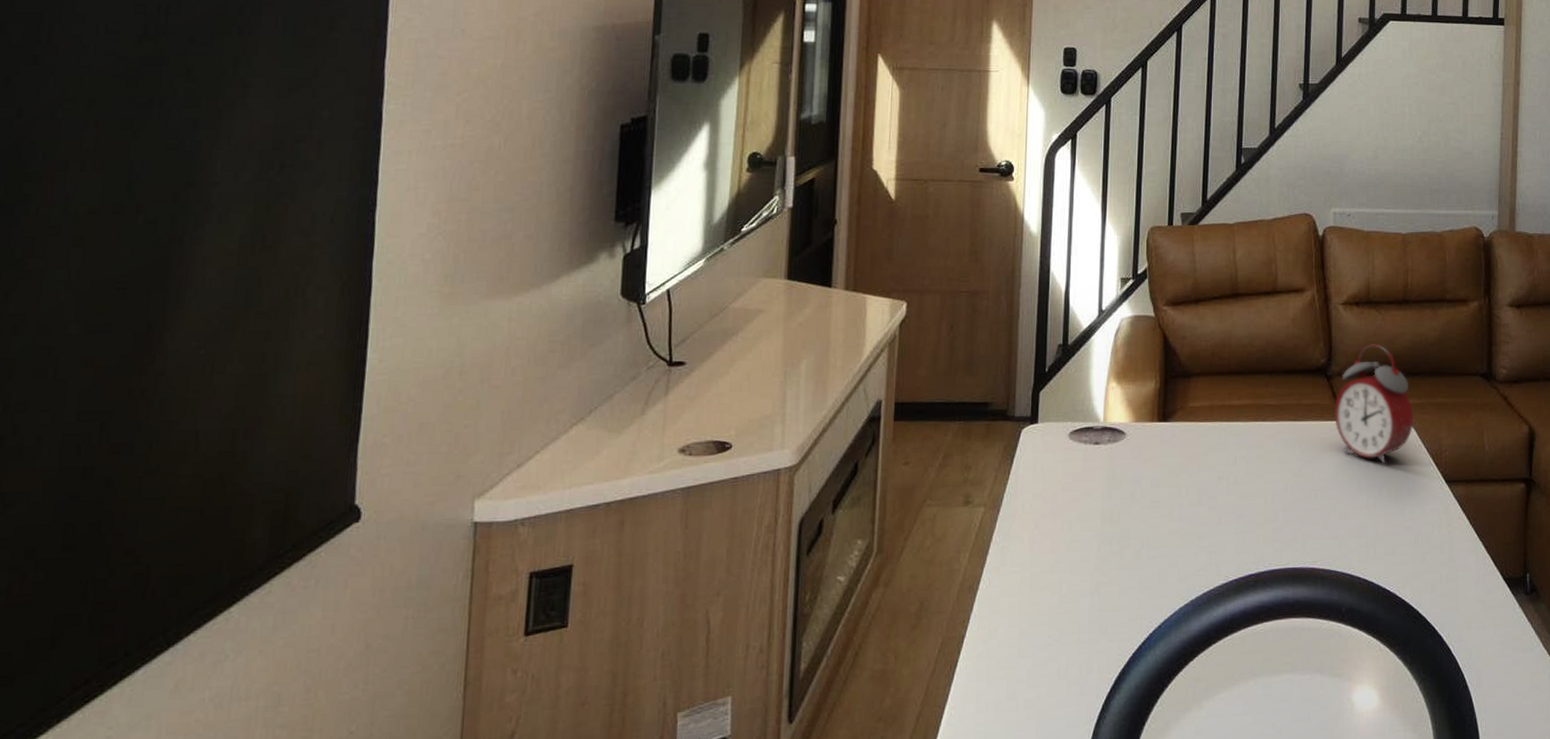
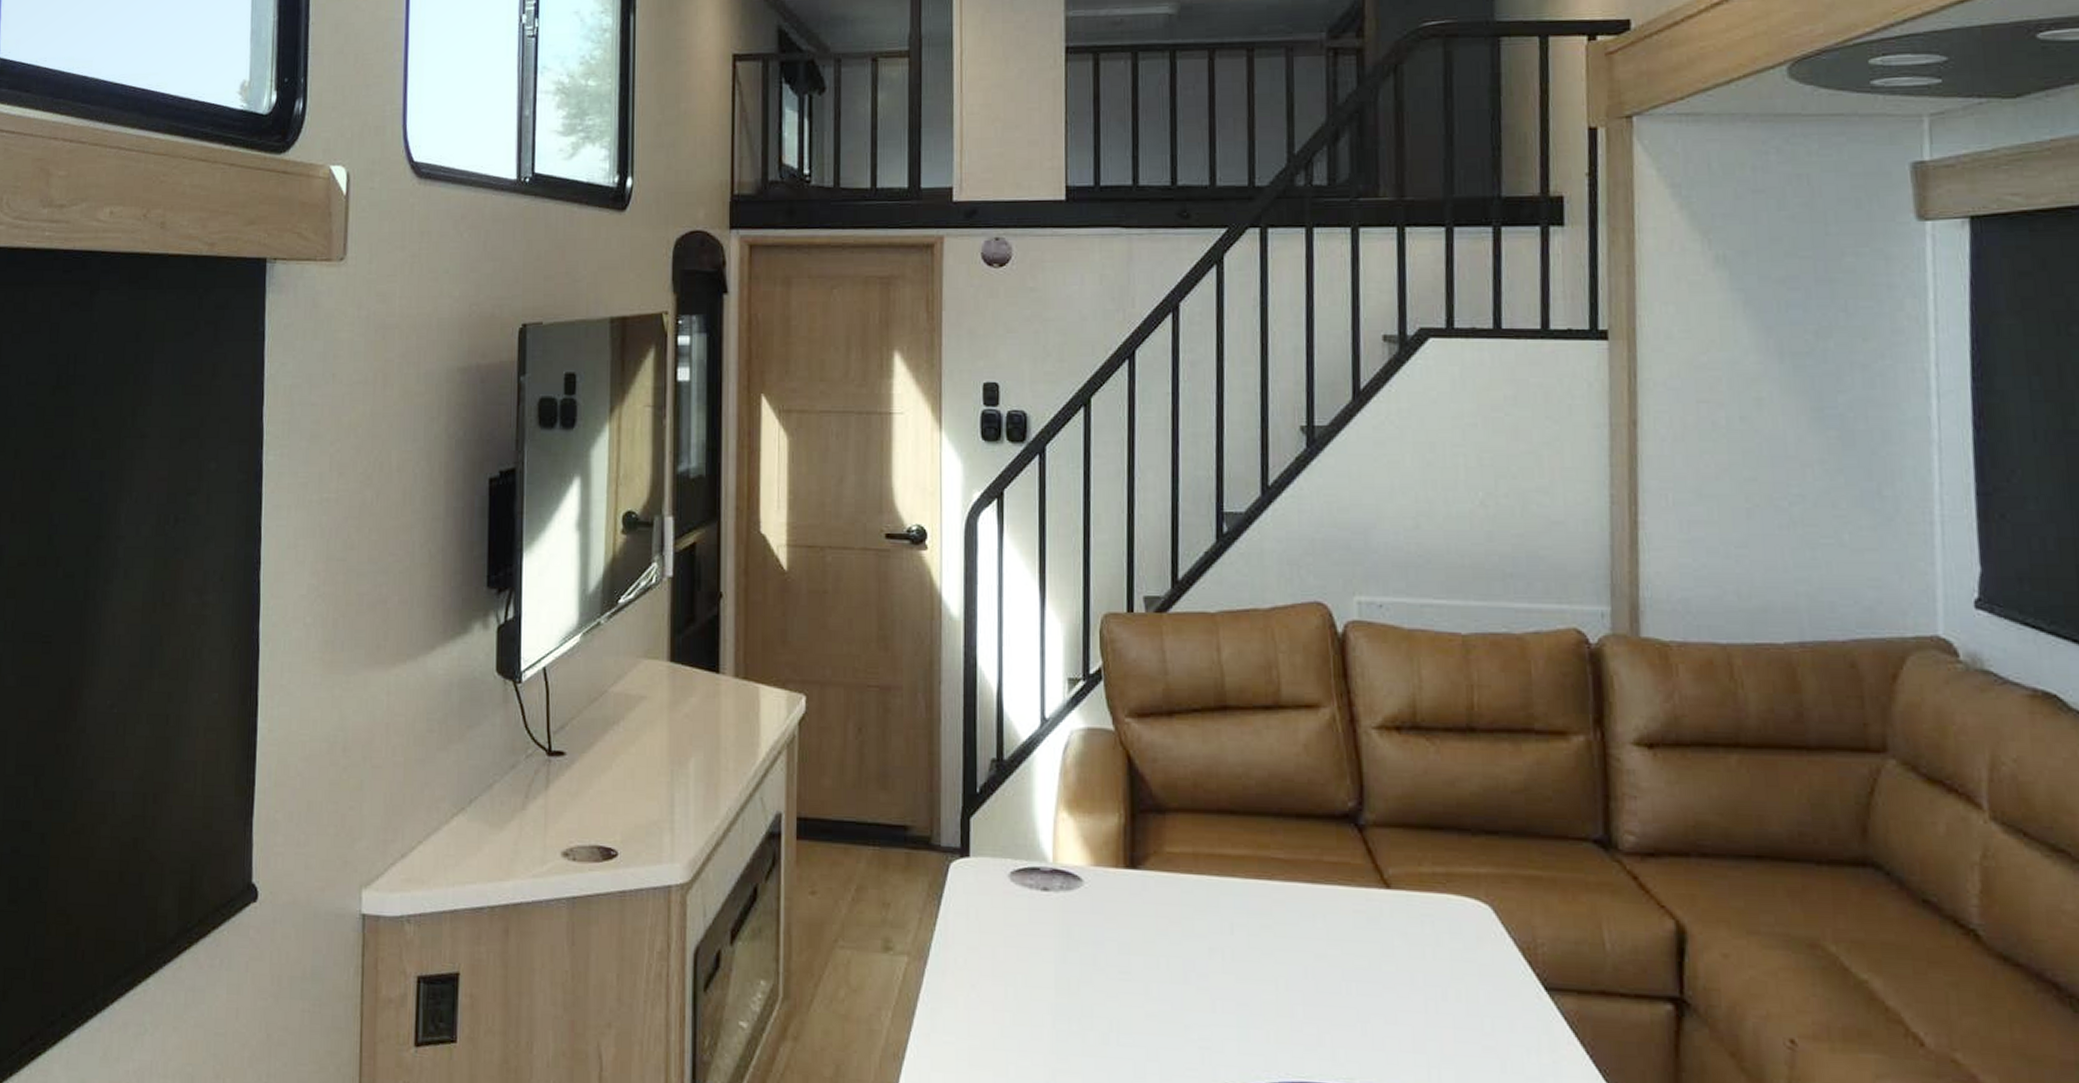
alarm clock: present [1333,344,1413,464] -> none [1370,786,1490,955]

